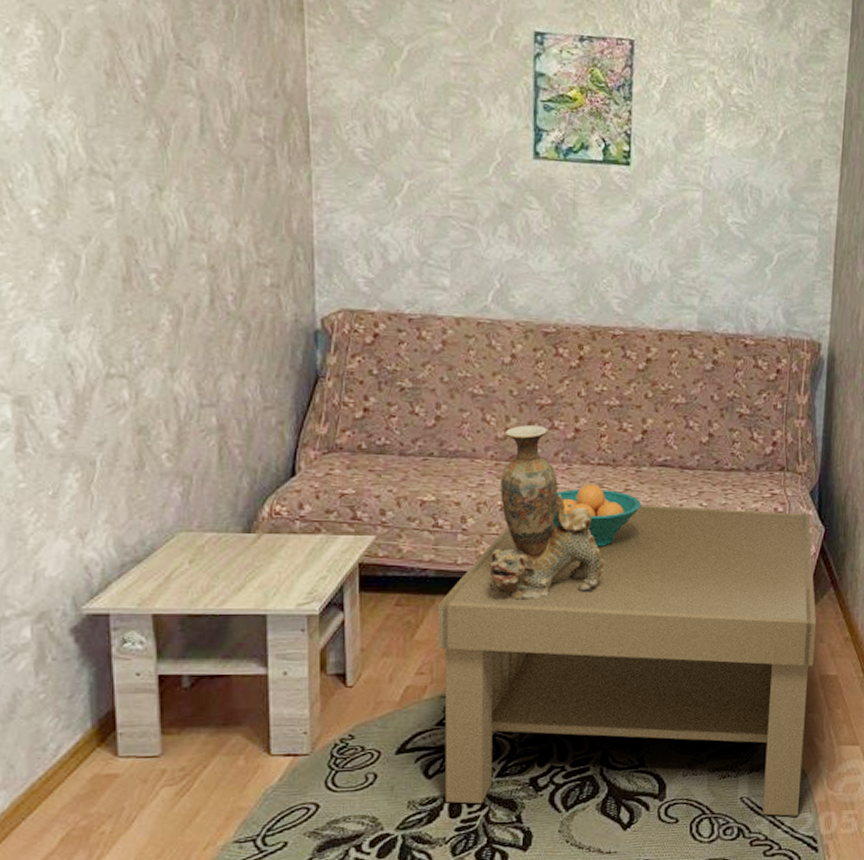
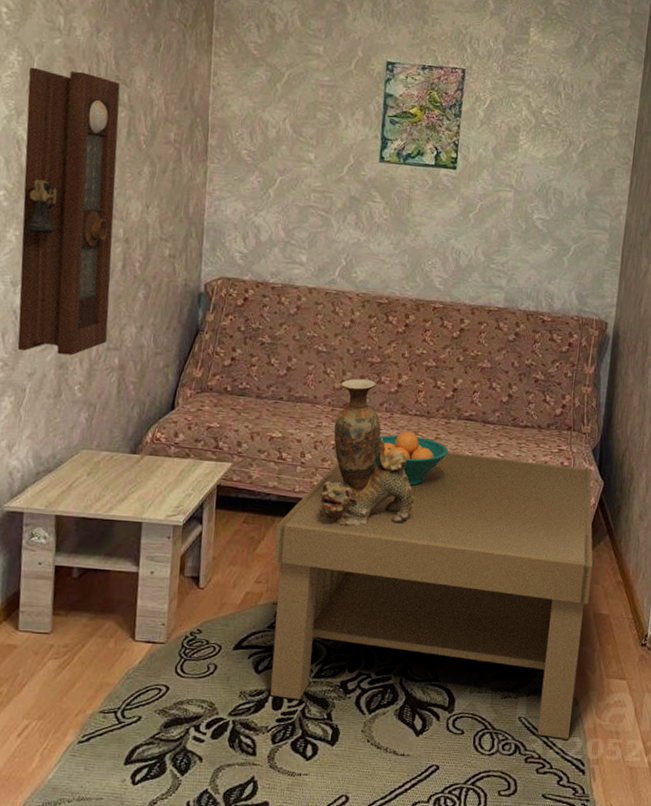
pendulum clock: none [56,43,198,416] -> present [17,67,121,356]

